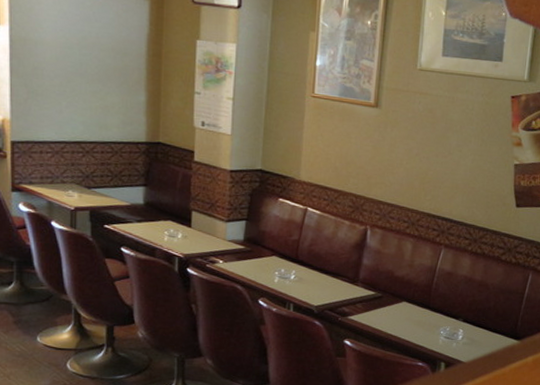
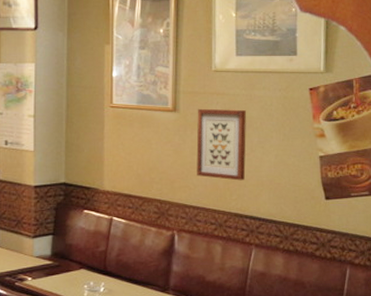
wall art: none [393,106,447,182] -> present [196,108,246,181]

